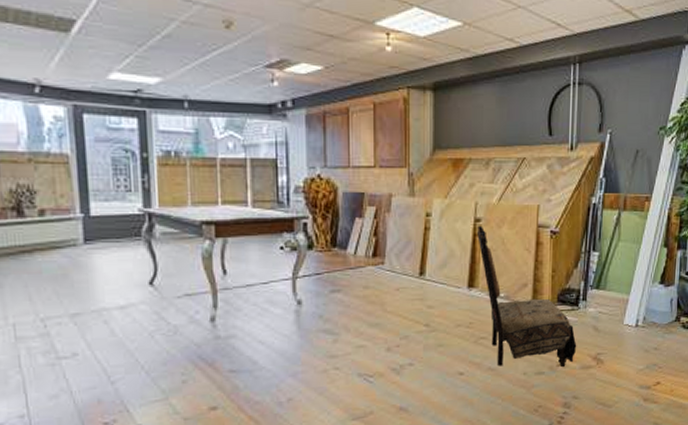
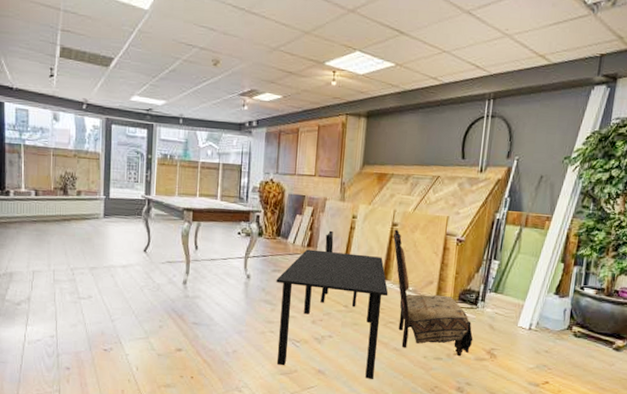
dining set: none [336,234,477,409] -> present [276,230,388,379]

